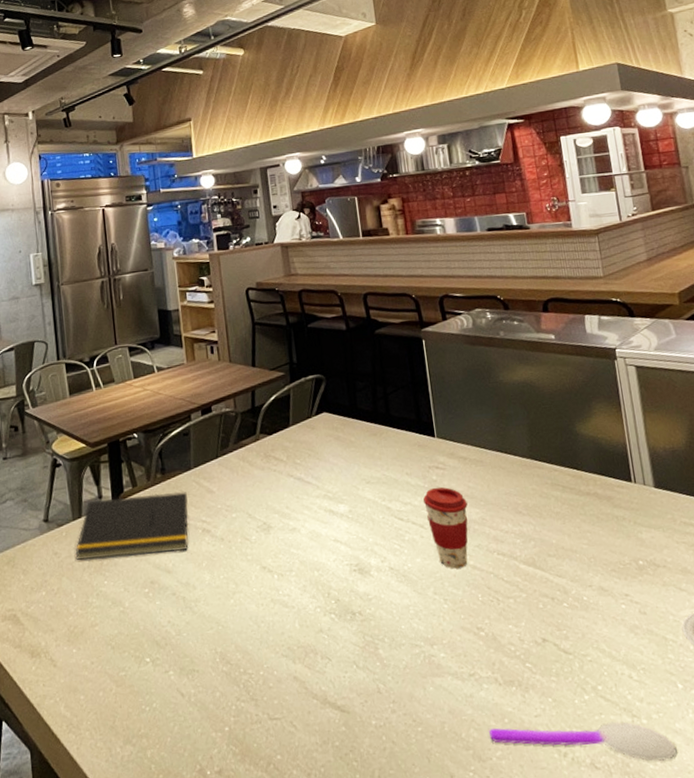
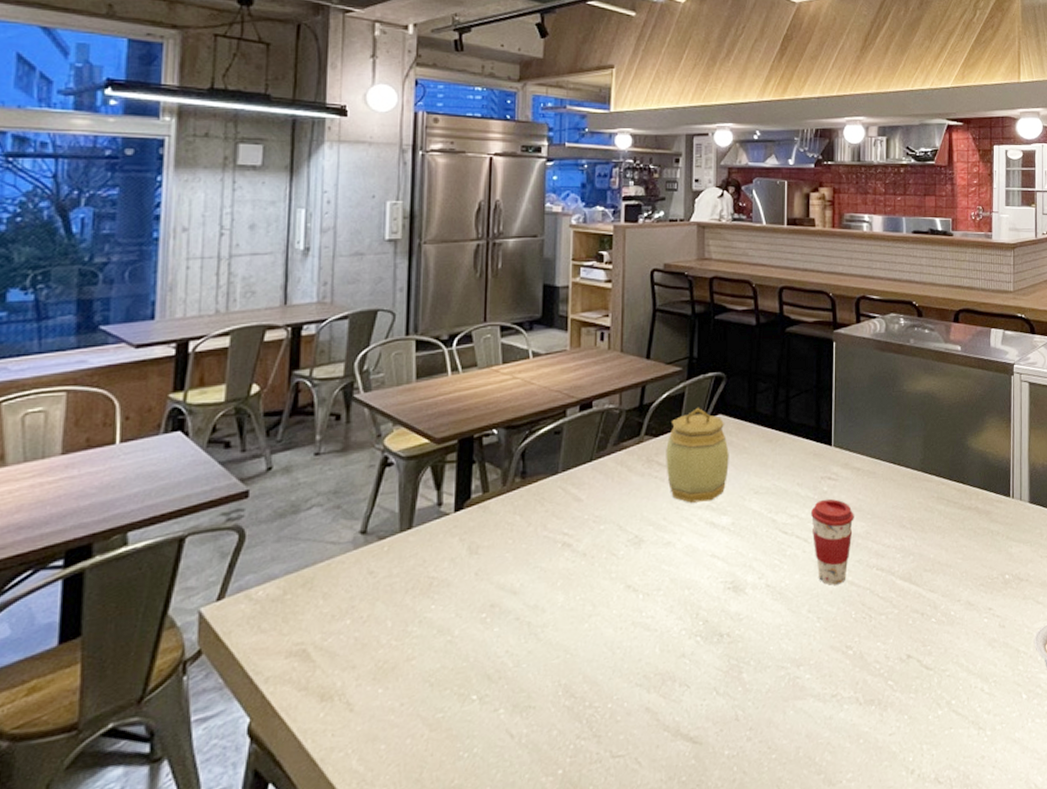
notepad: present [75,492,189,560] -> none [397,499,549,580]
jar: none [280,406,340,493] -> present [666,407,729,503]
spoon: present [488,721,677,761] -> none [842,734,1013,772]

